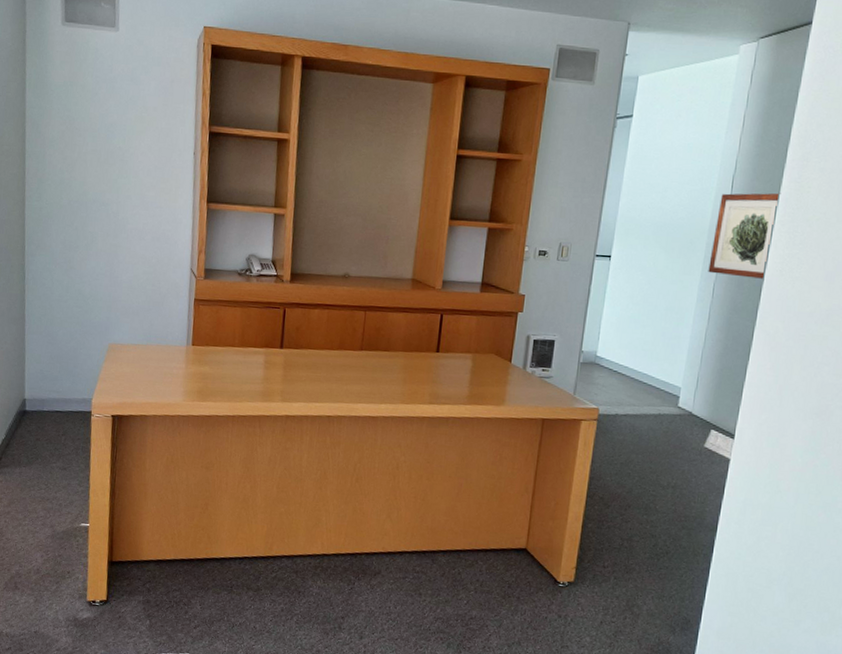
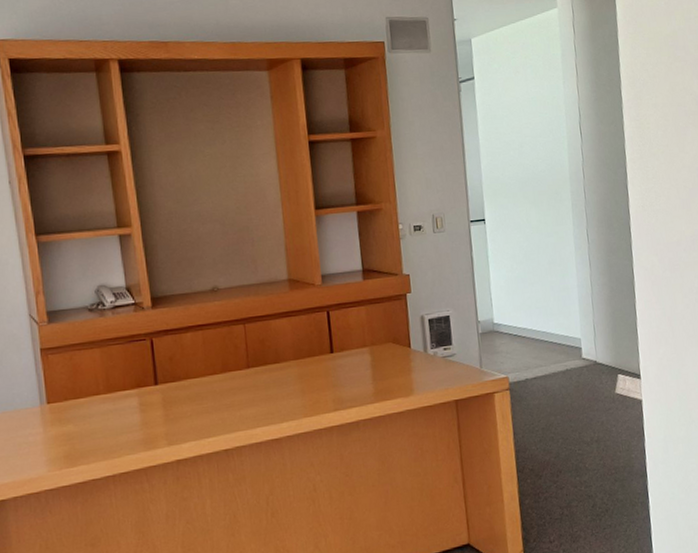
wall art: present [708,193,781,279] -> none [573,132,629,220]

